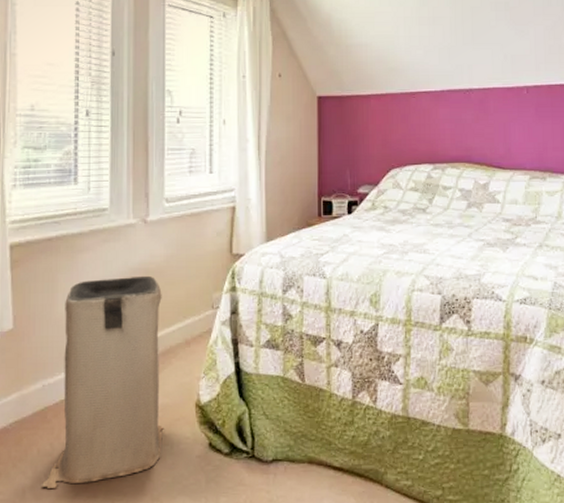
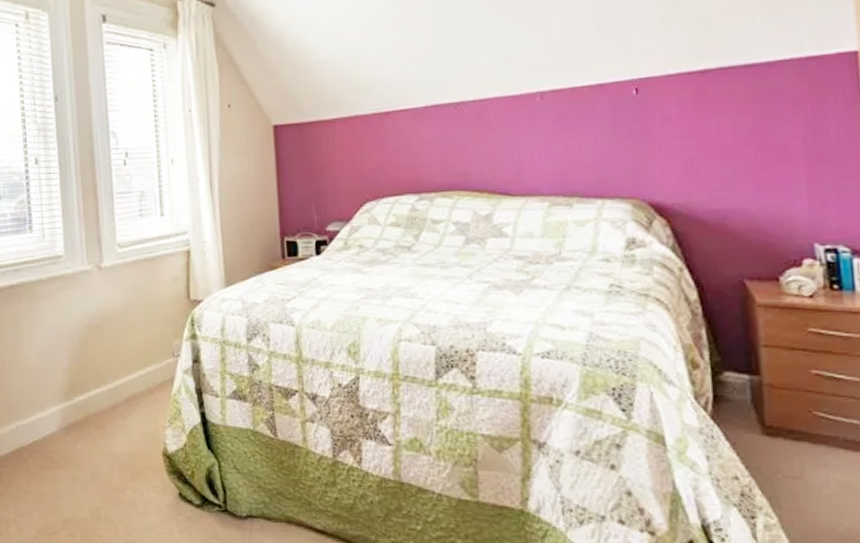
laundry basket: present [42,275,164,488] -> none [23,322,133,524]

